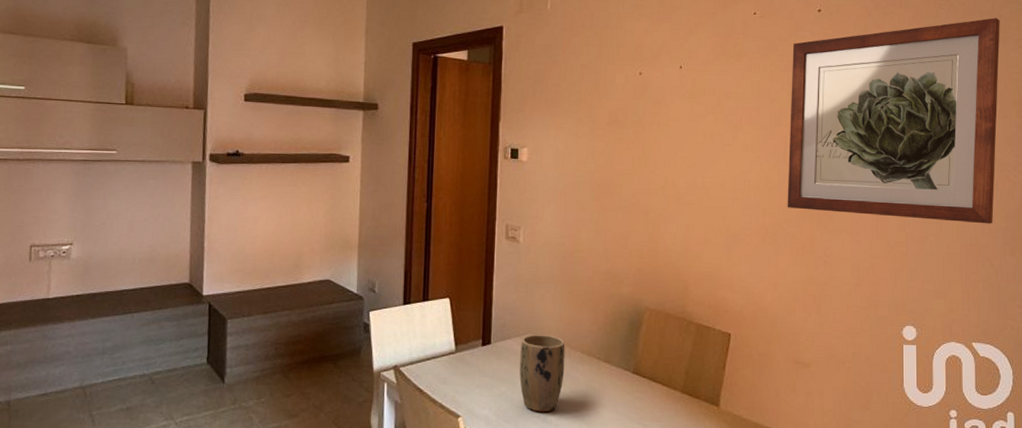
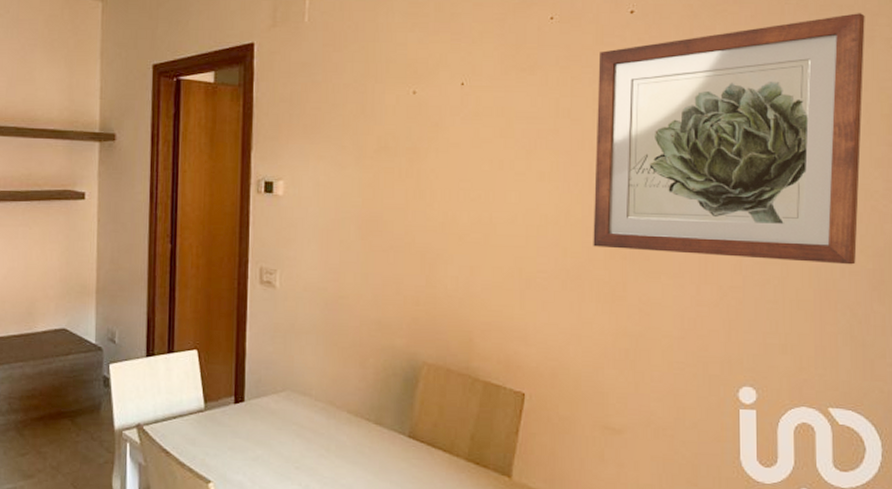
plant pot: present [519,335,565,413] -> none [277,392,329,480]

